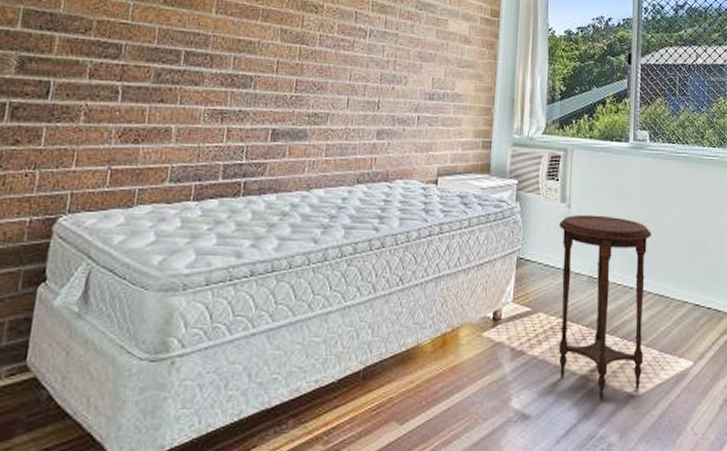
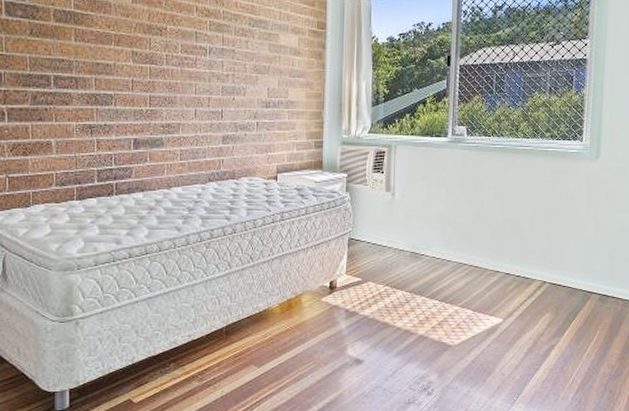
side table: present [559,214,651,401] -> none [385,201,468,350]

